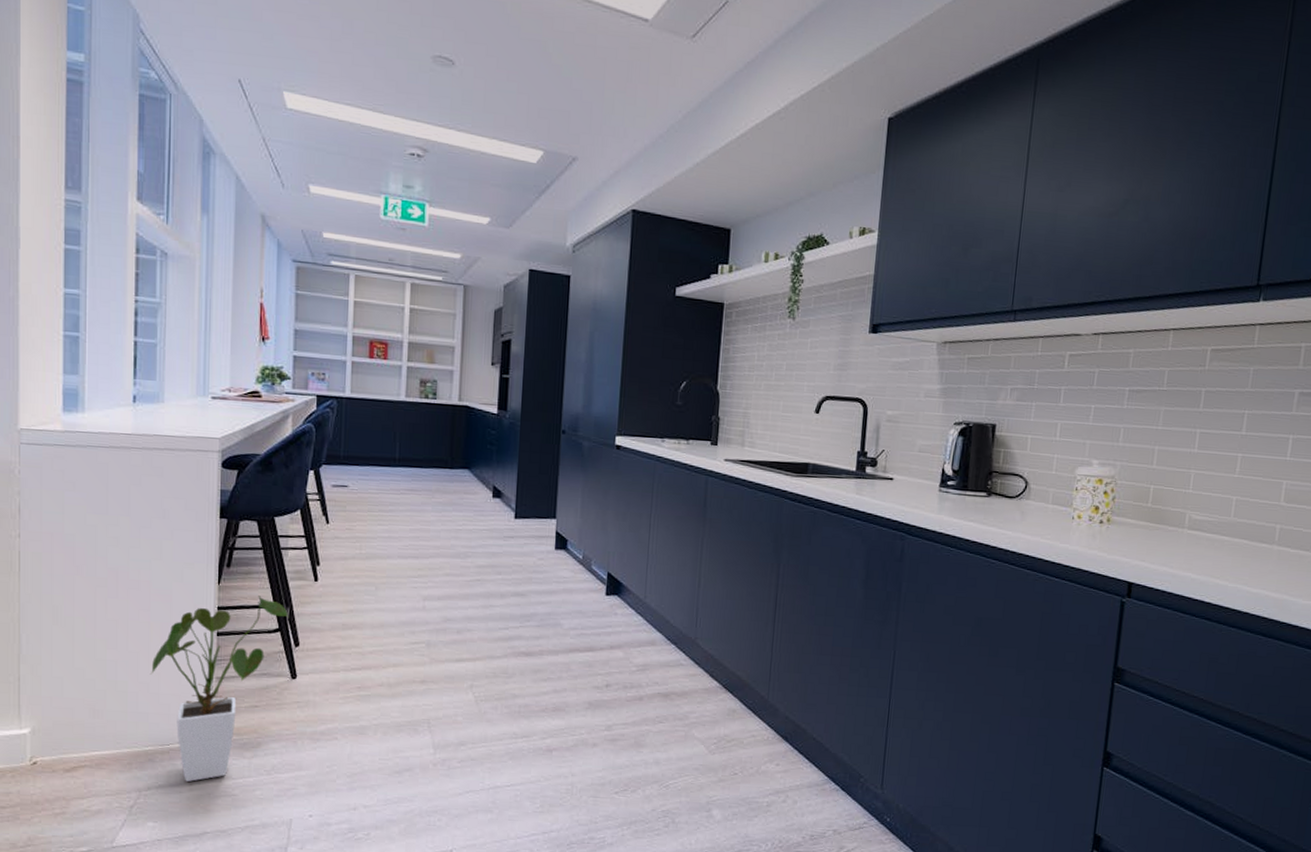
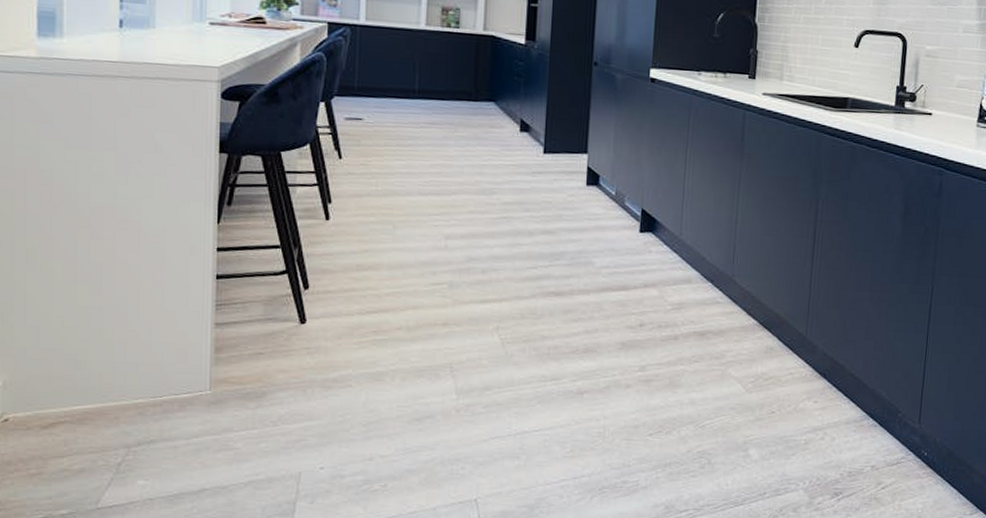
house plant: present [149,596,289,782] -> none [139,235,298,435]

